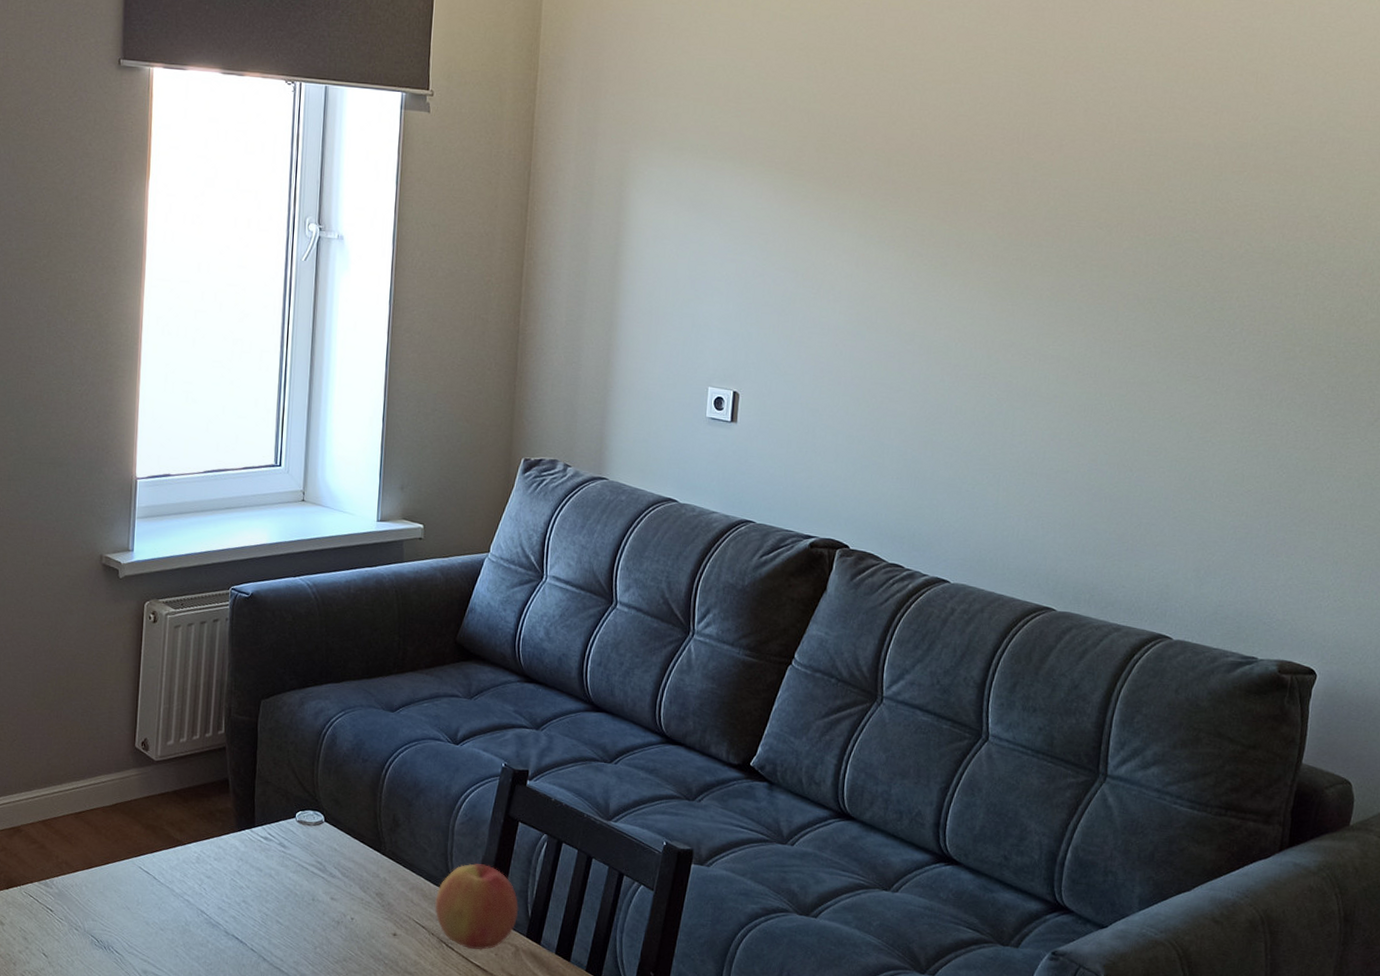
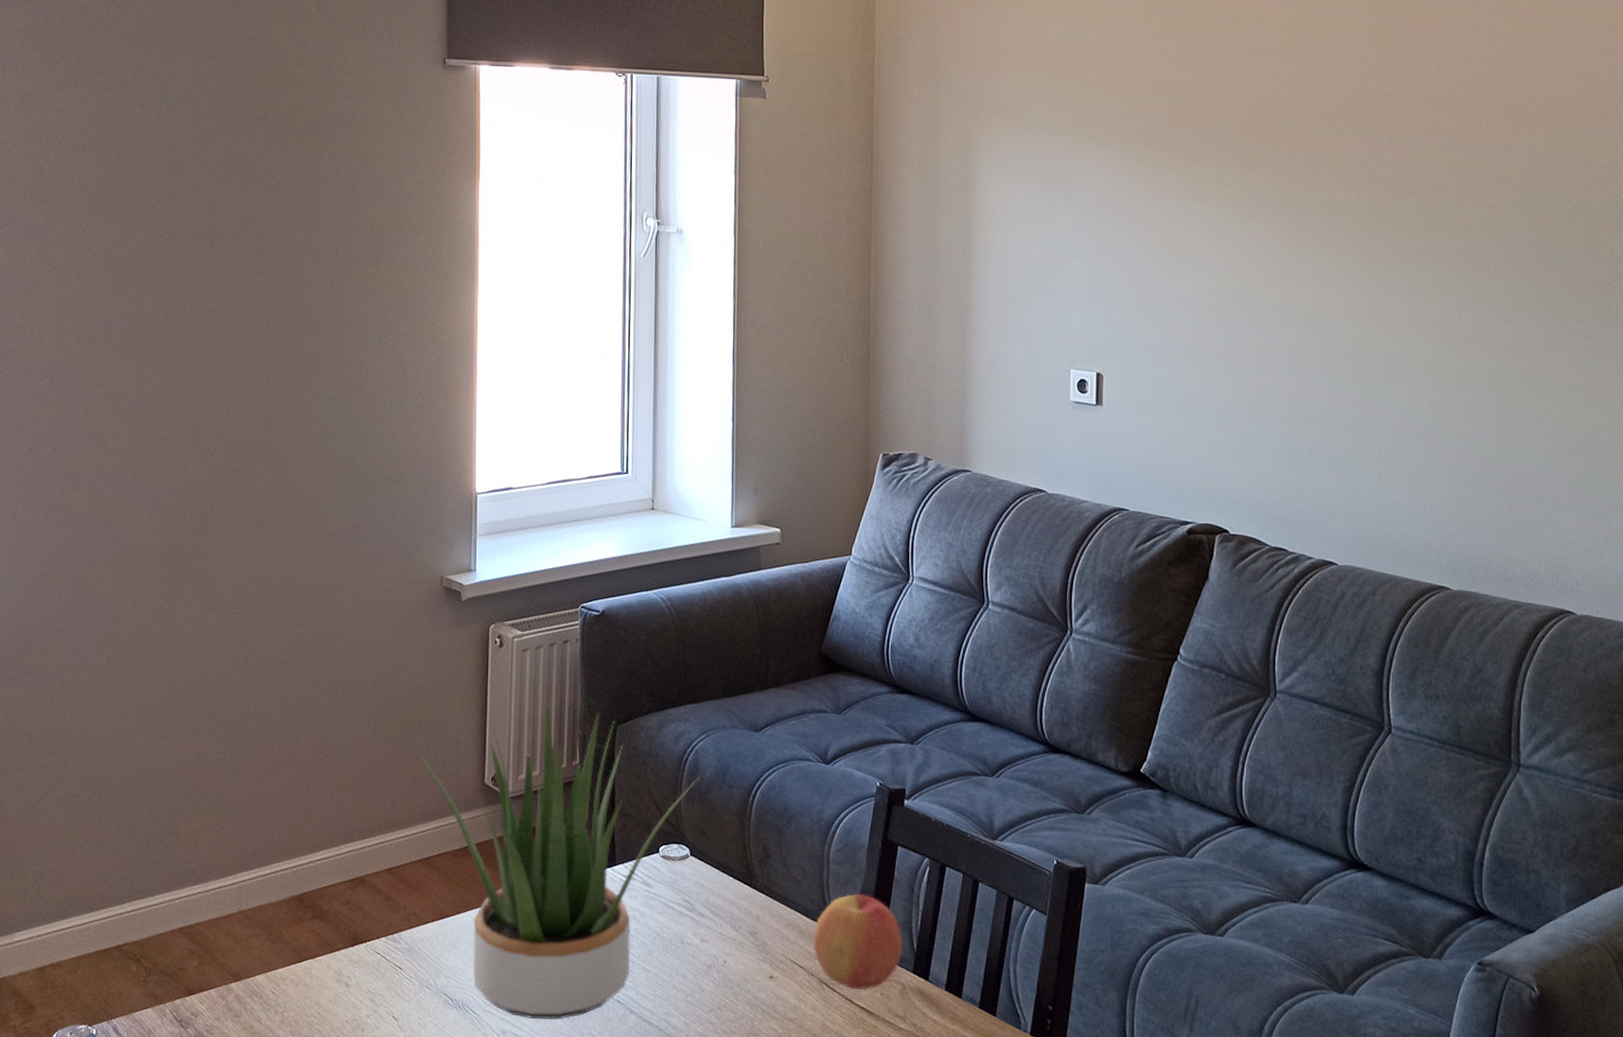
potted plant: none [70,677,337,964] -> present [414,704,701,1021]

